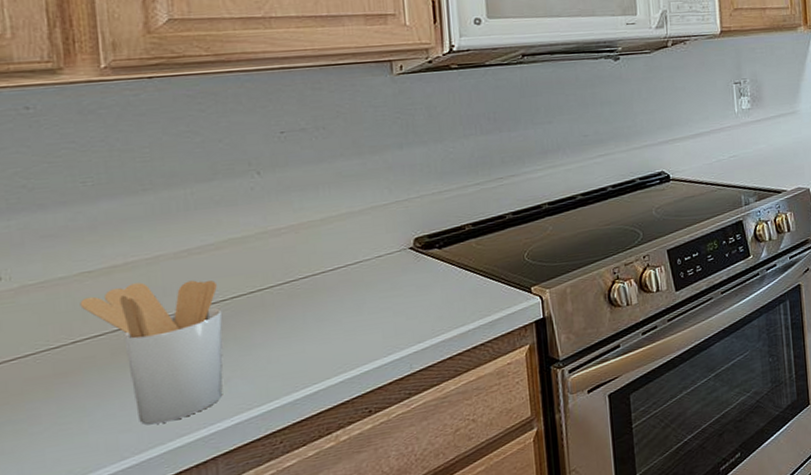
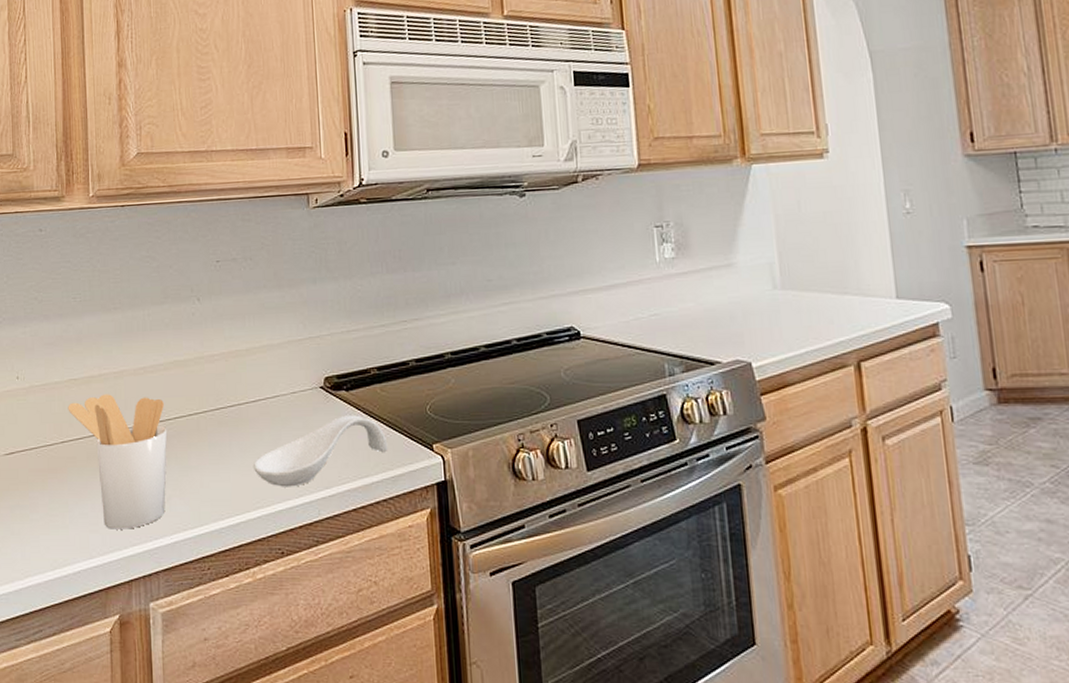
spoon rest: none [333,270,485,349] -> present [254,415,388,487]

